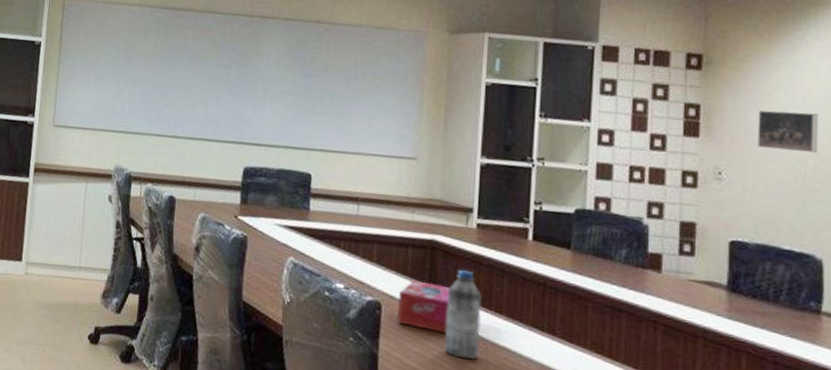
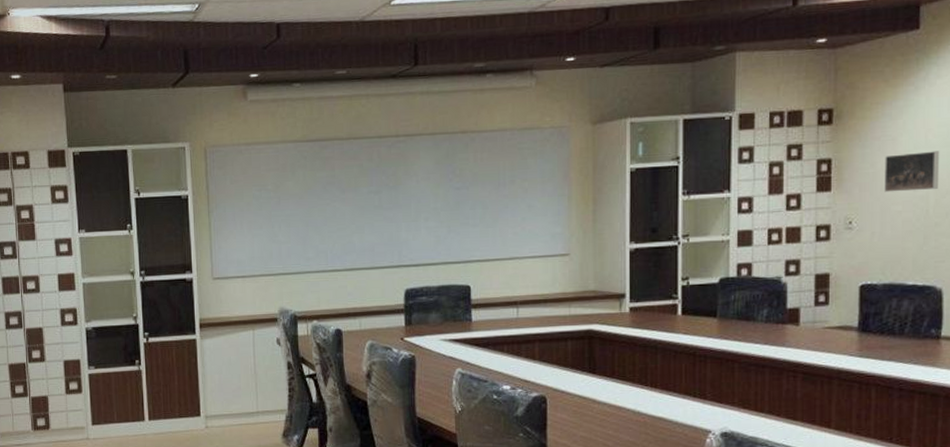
tissue box: present [398,281,451,333] -> none [562,370,609,414]
water bottle: present [444,269,482,361] -> none [606,352,638,435]

